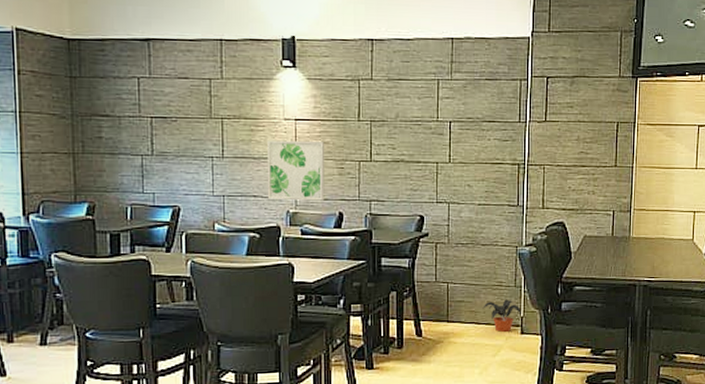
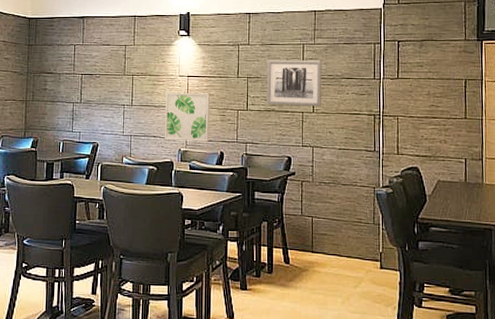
wall art: none [394,98,460,156] -> present [266,60,322,107]
potted plant: present [483,299,521,332] -> none [344,235,380,265]

